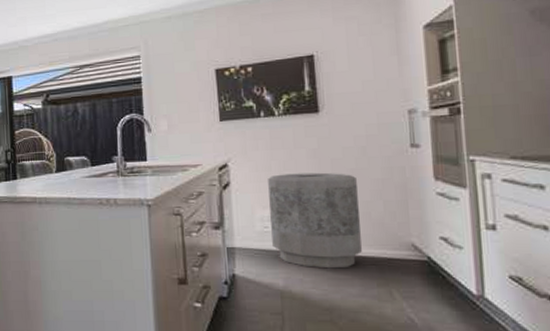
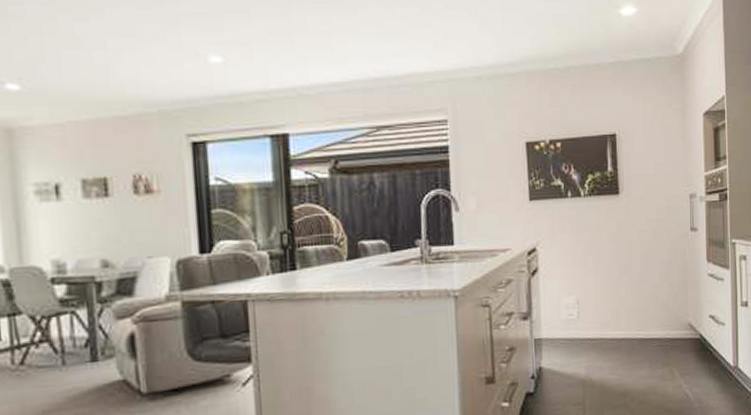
trash can: present [268,172,362,269] -> none [573,256,651,354]

